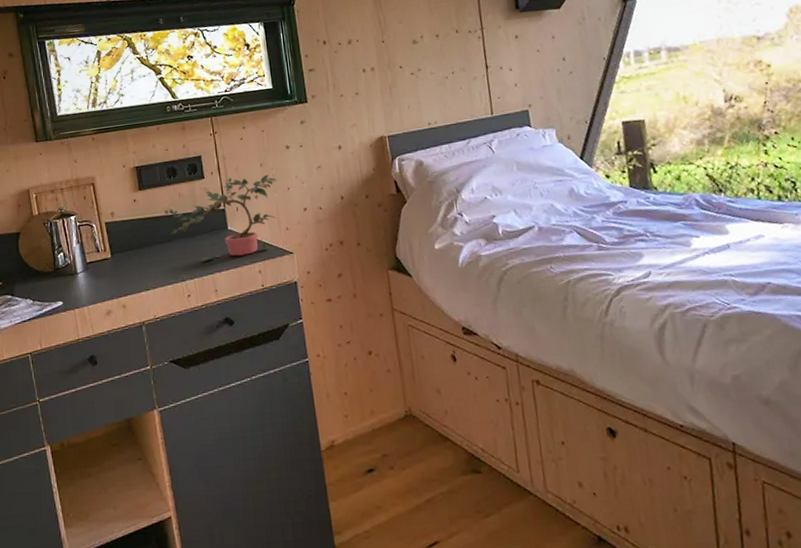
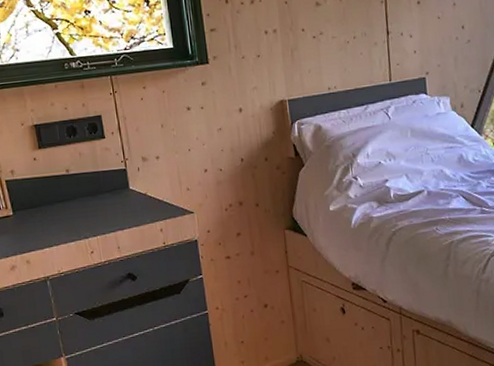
potted plant: present [169,174,277,262] -> none [70,135,178,220]

